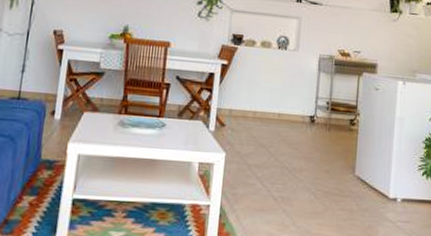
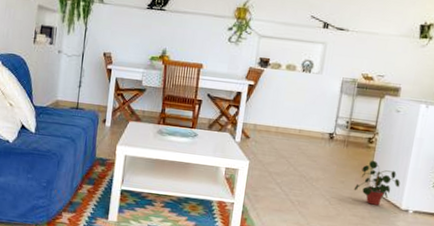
potted plant: none [339,144,386,196] -> present [353,160,400,206]

